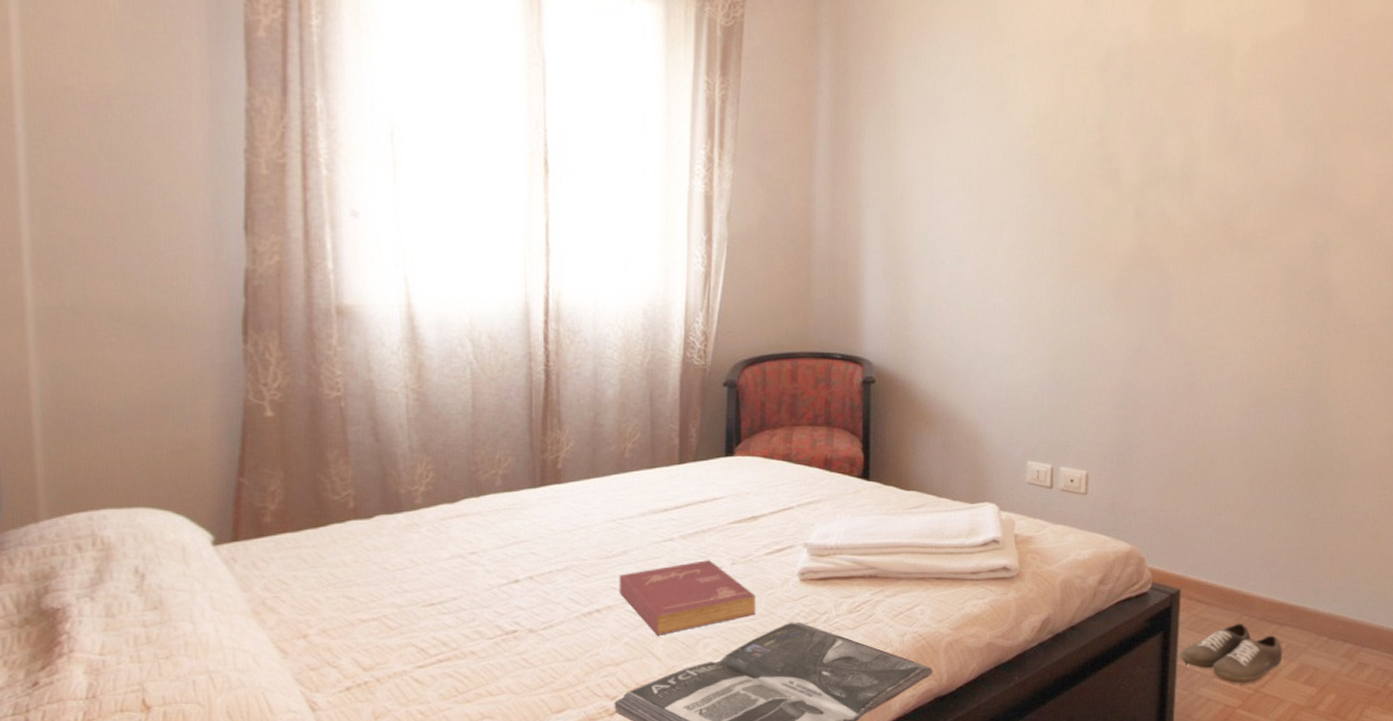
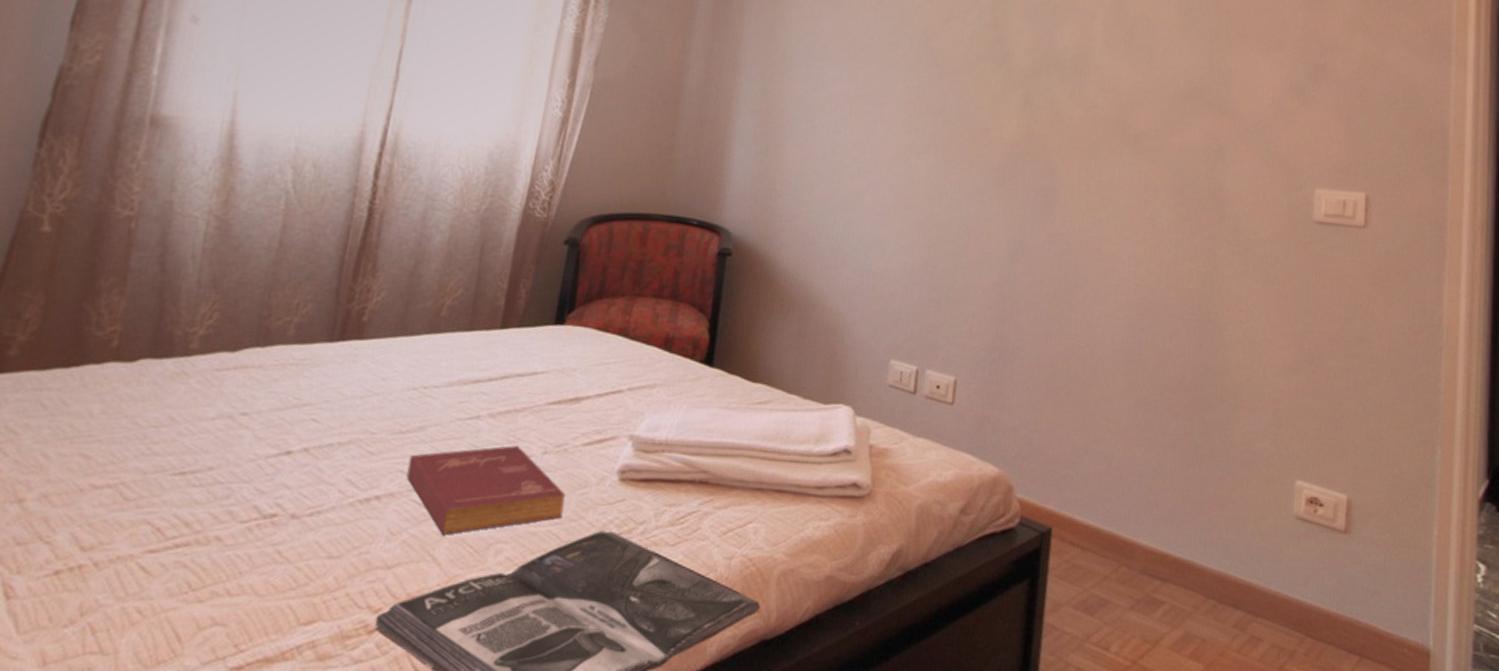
shoe: present [1180,623,1283,684] -> none [1048,574,1166,652]

